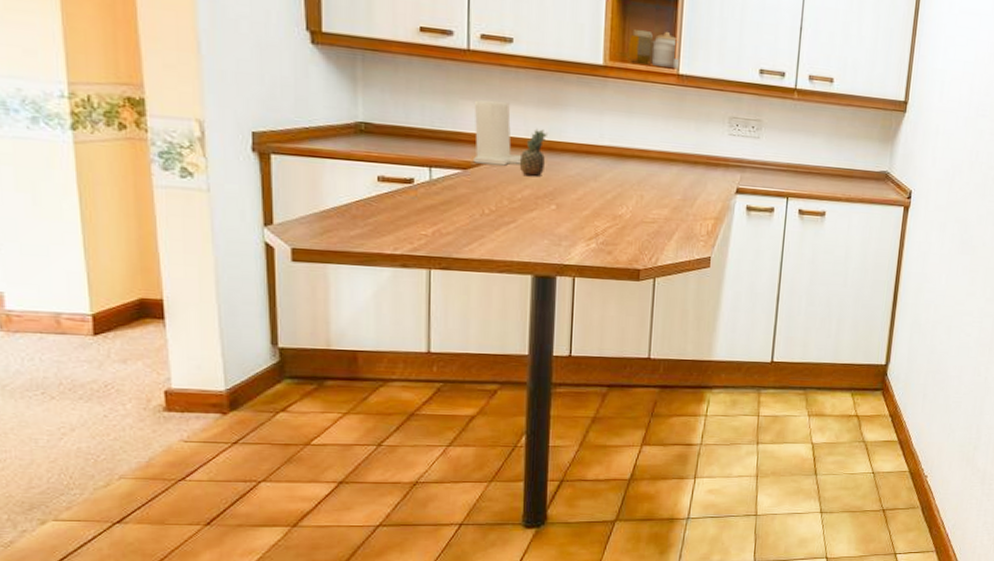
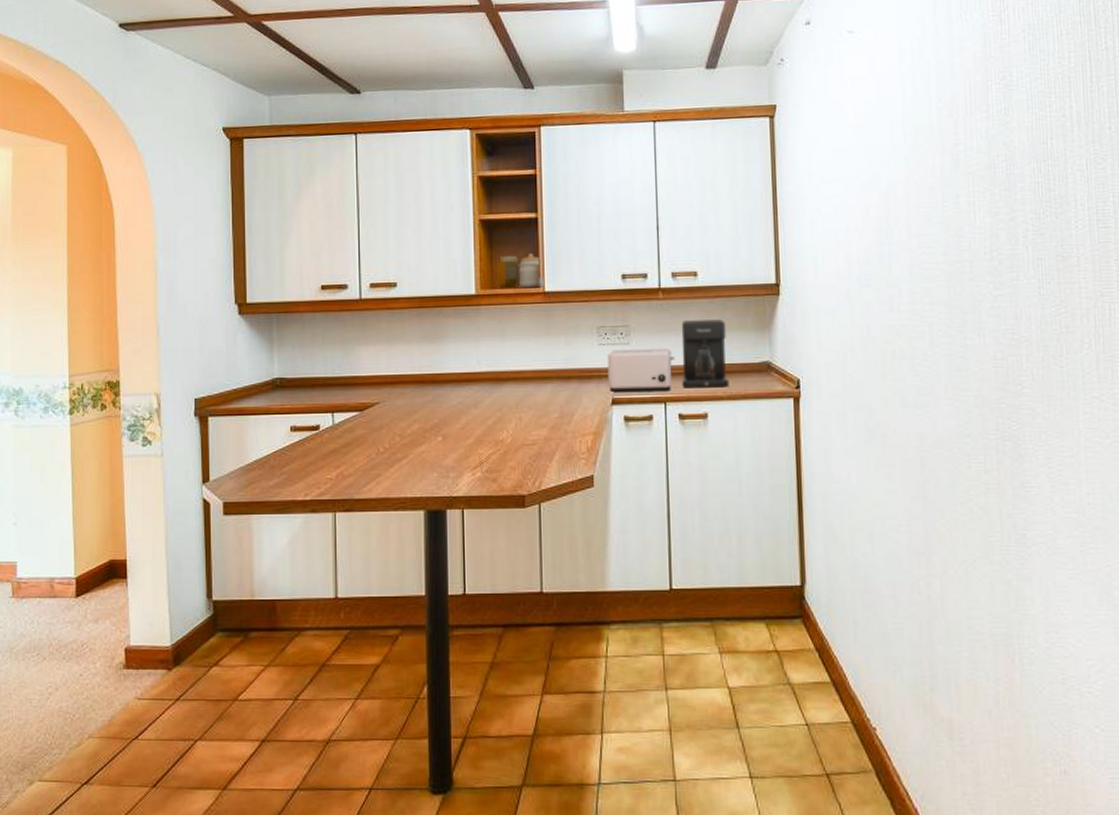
paper towel: present [472,99,522,166] -> none [367,342,410,404]
fruit: present [519,129,547,177] -> none [407,364,430,411]
toaster: none [734,141,802,187] -> present [607,348,675,392]
coffee maker: none [805,123,853,190] -> present [681,319,729,388]

